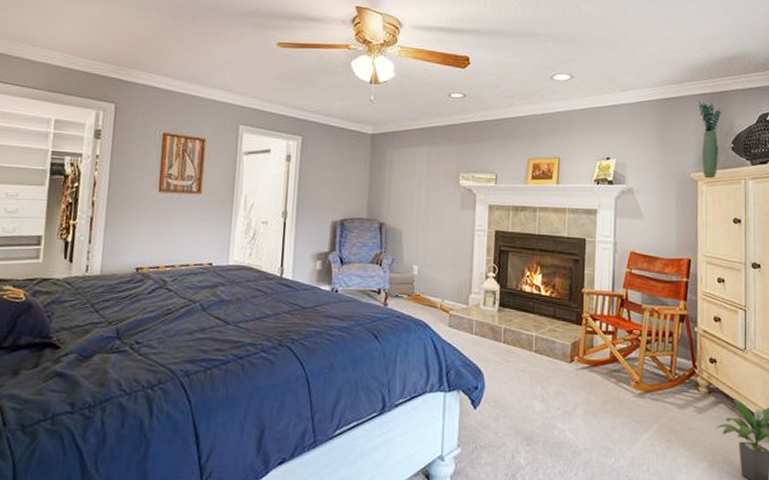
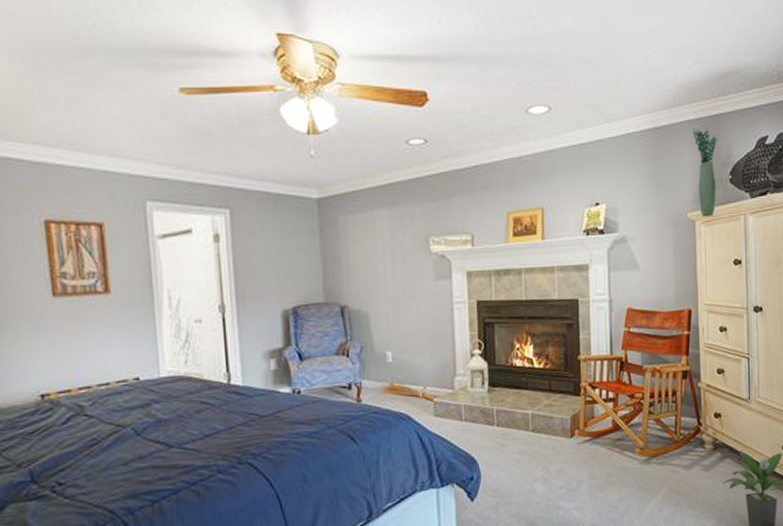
ottoman: present [388,272,423,297] -> none [357,360,401,391]

